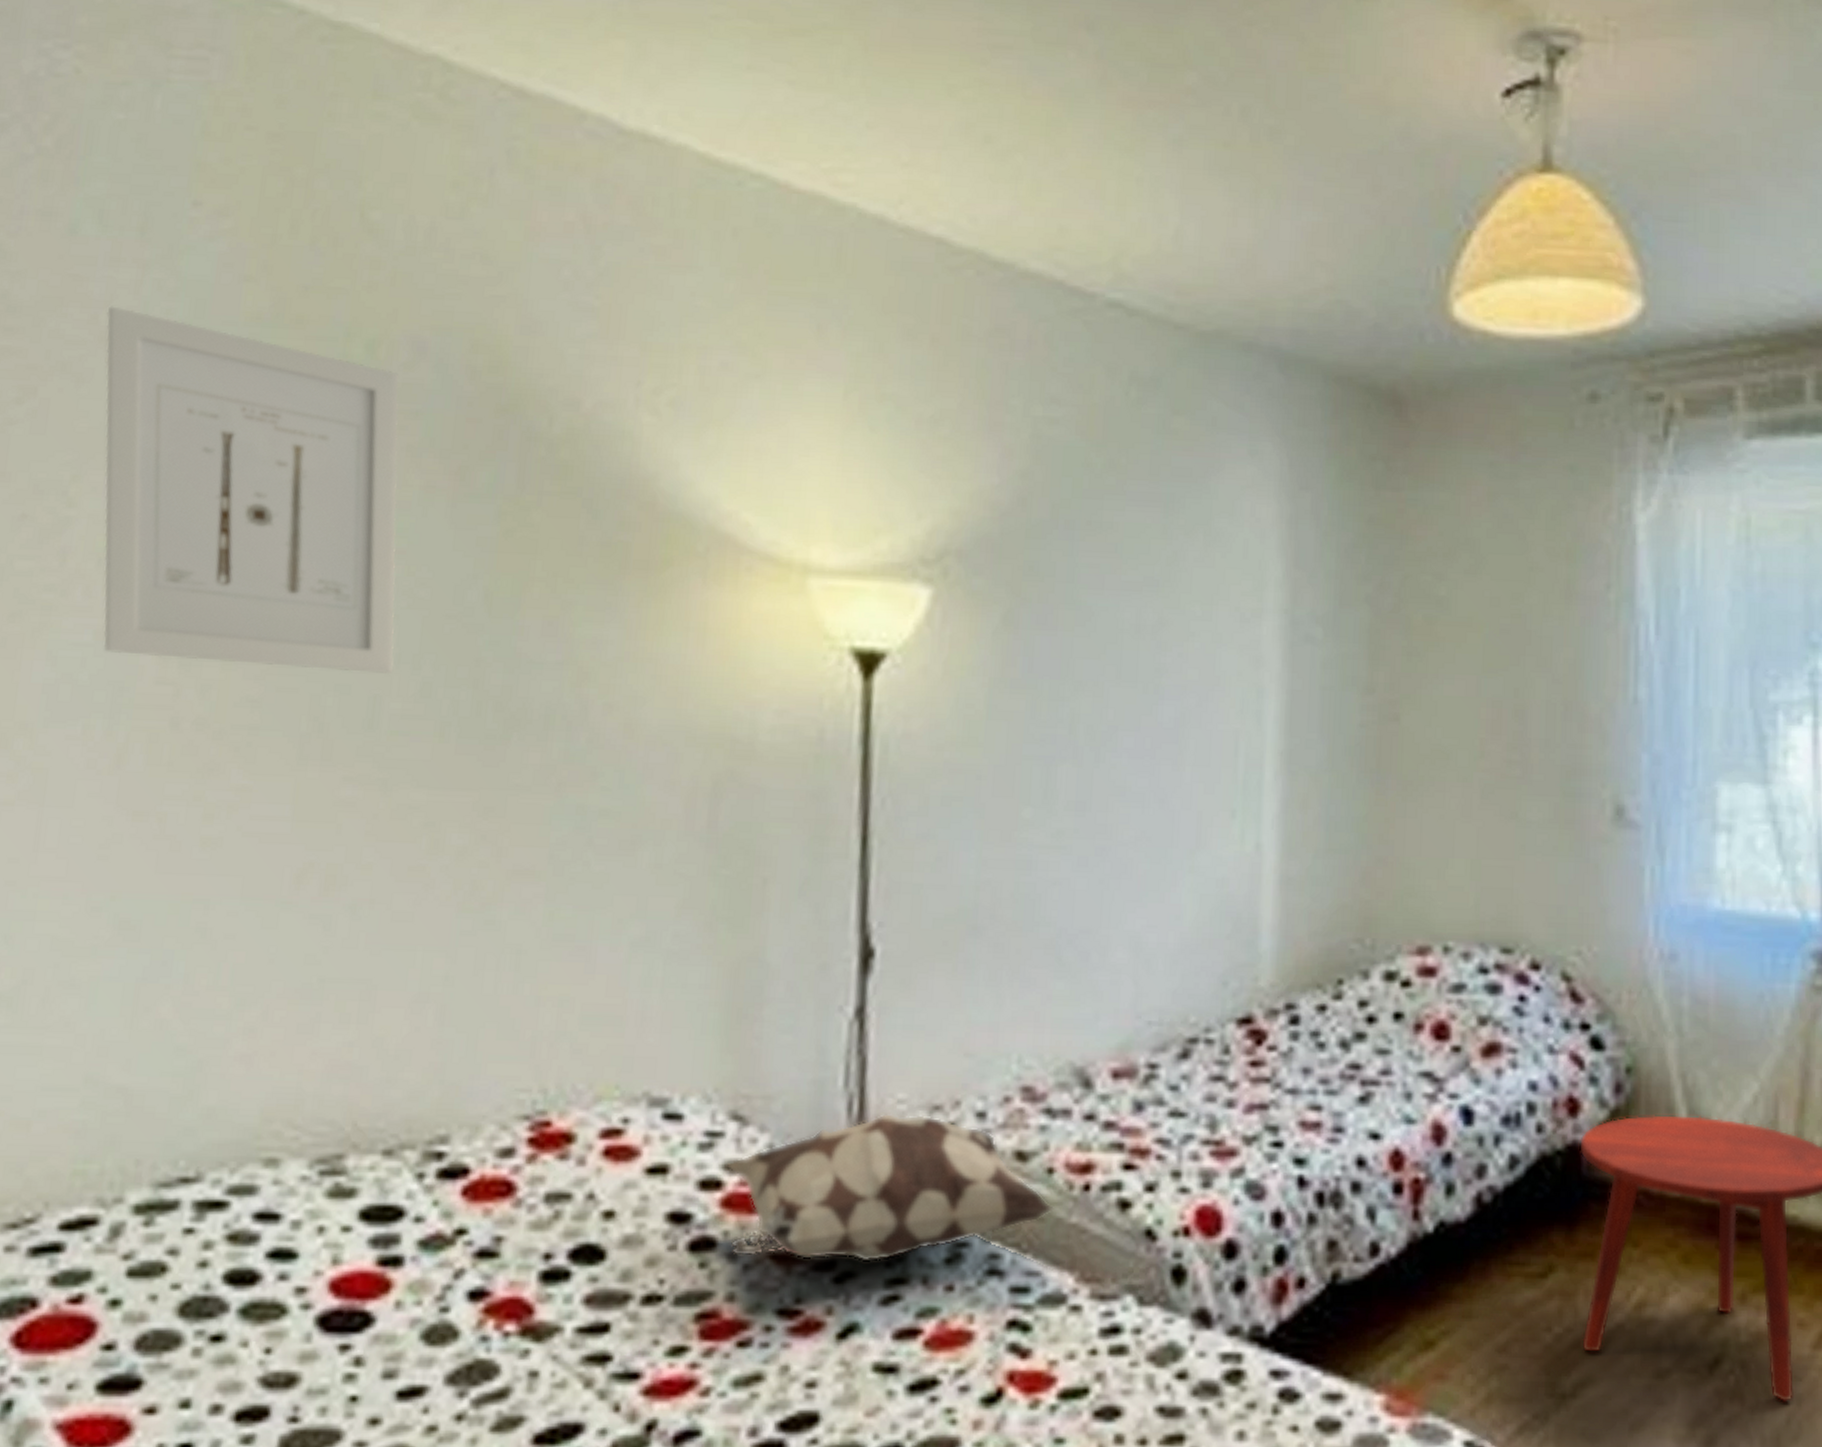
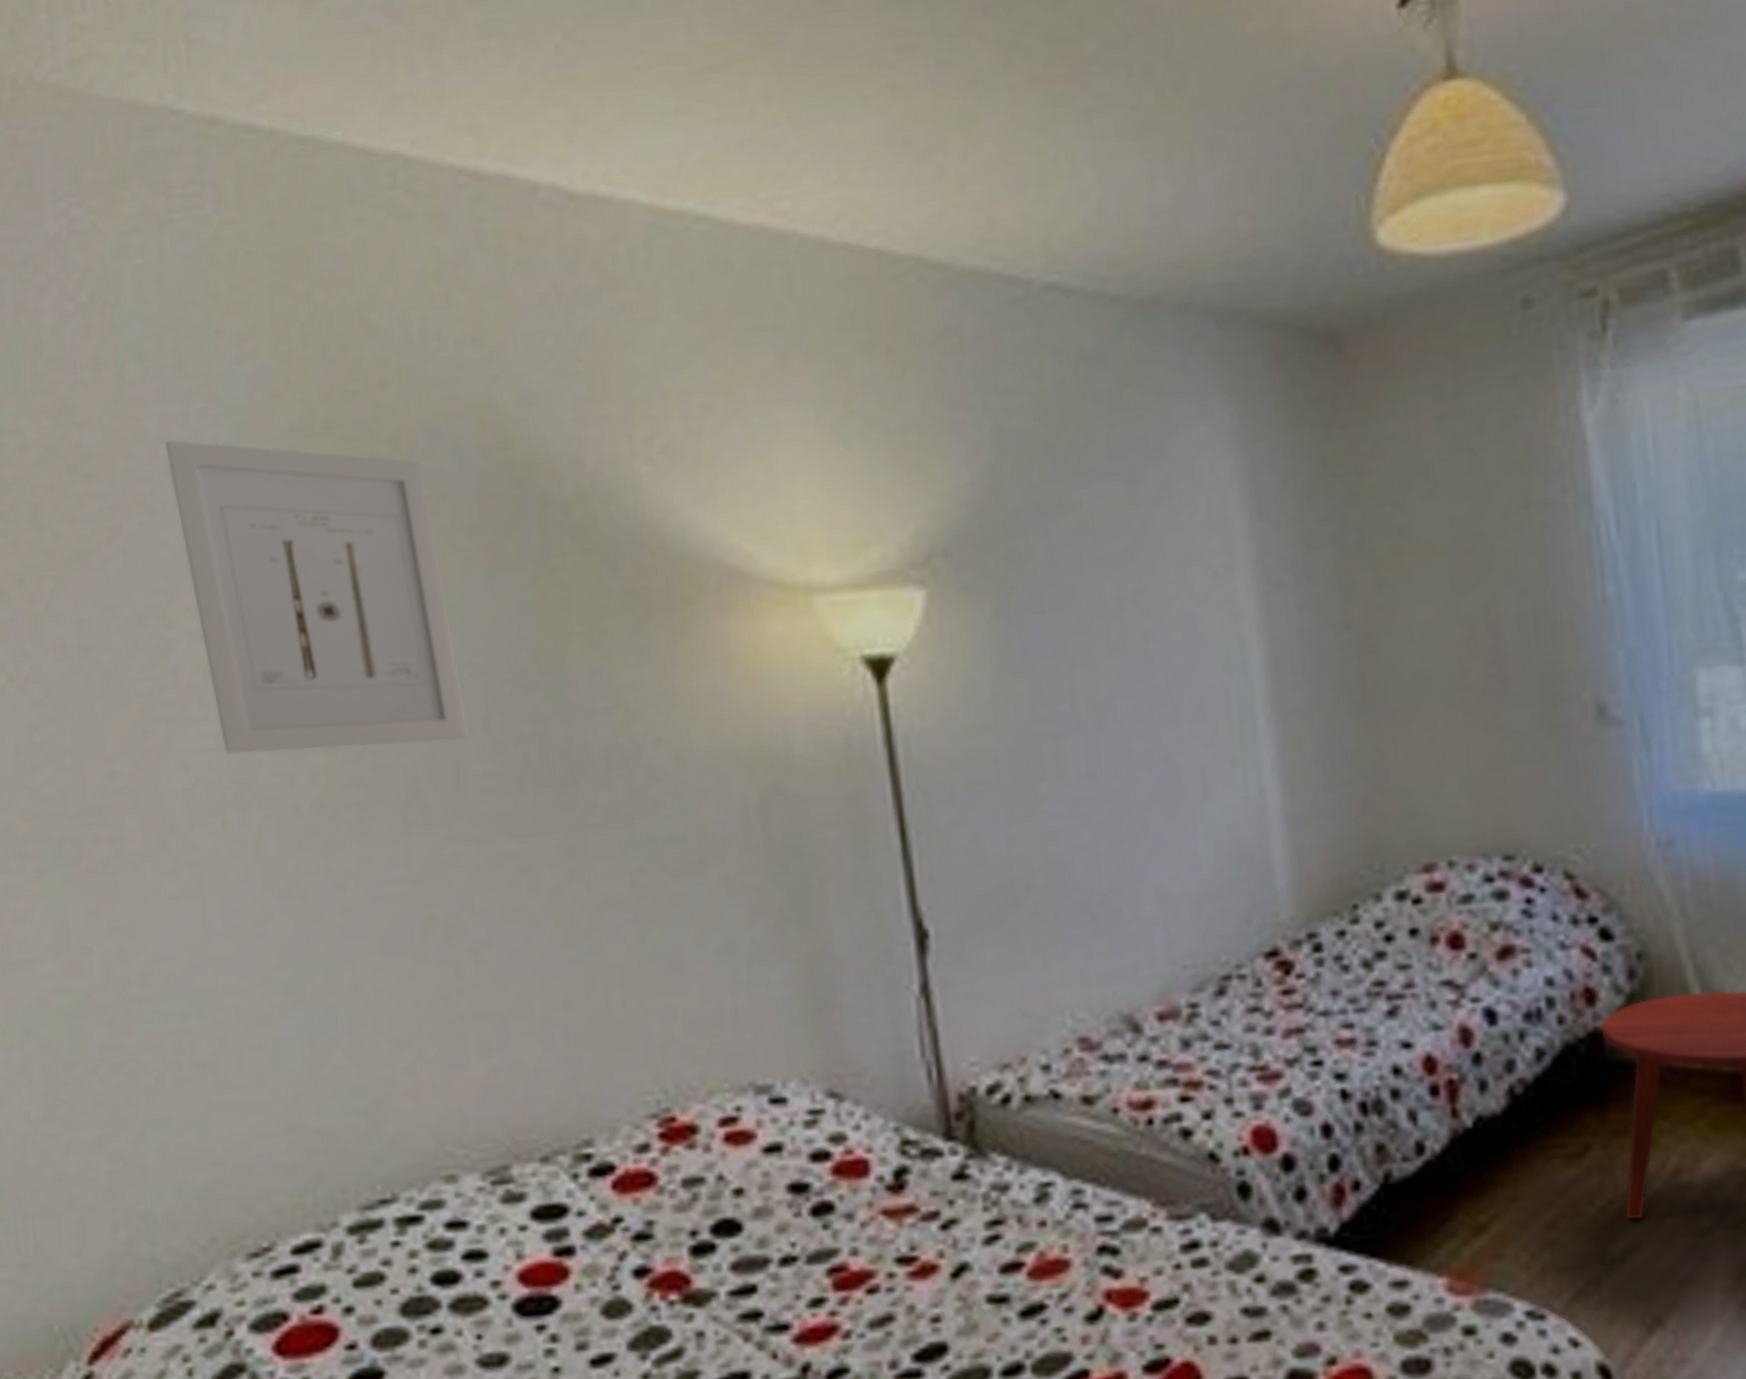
decorative pillow: present [726,1112,1054,1262] -> none [831,1073,1124,1217]

